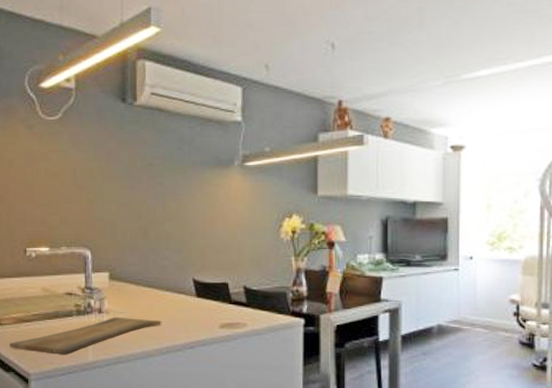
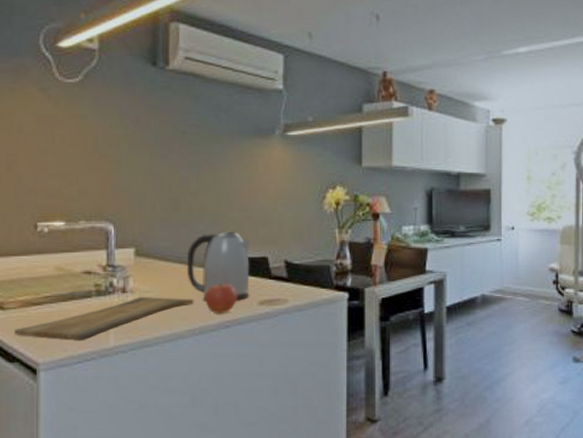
kettle: none [154,257,212,324] -> present [186,230,251,301]
fruit: none [171,306,200,335] -> present [205,283,237,313]

